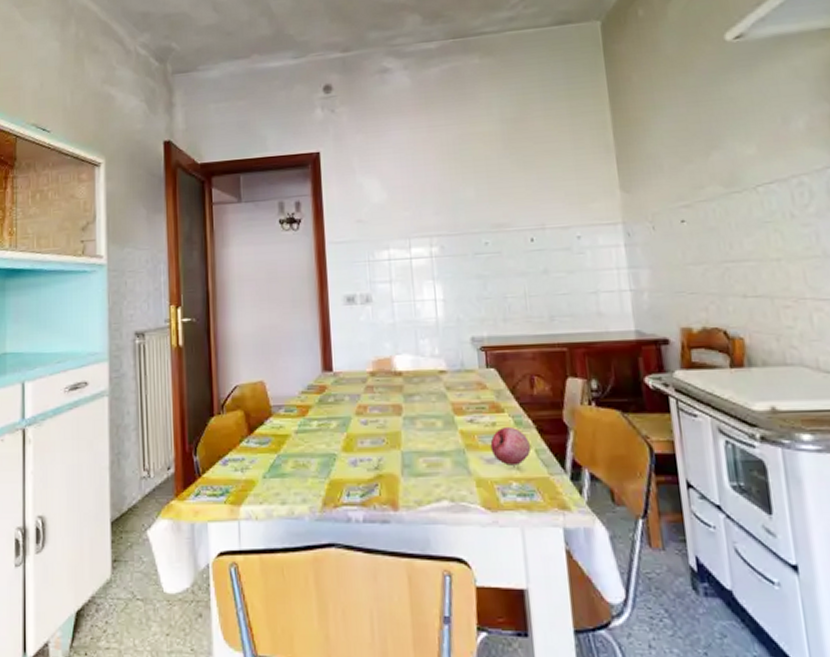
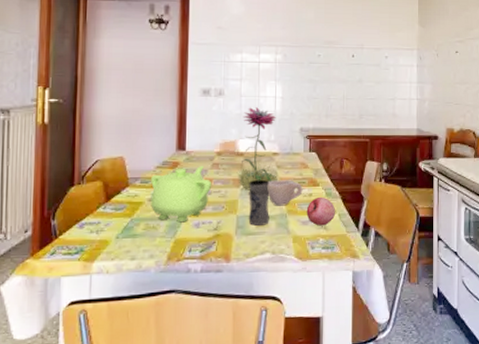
teapot: none [295,390,368,460] -> present [150,166,212,223]
flower: none [396,314,450,418] -> present [236,107,279,189]
jar: none [412,405,443,464] -> present [248,179,270,226]
cup: none [436,405,483,439] -> present [267,180,303,206]

